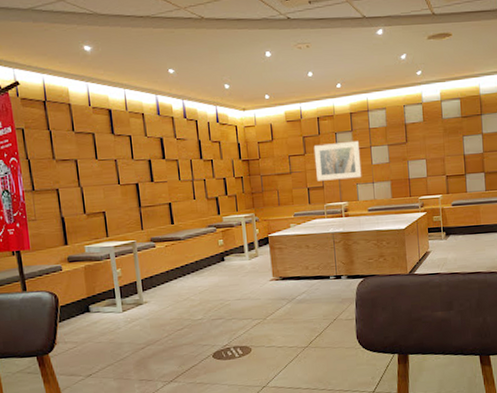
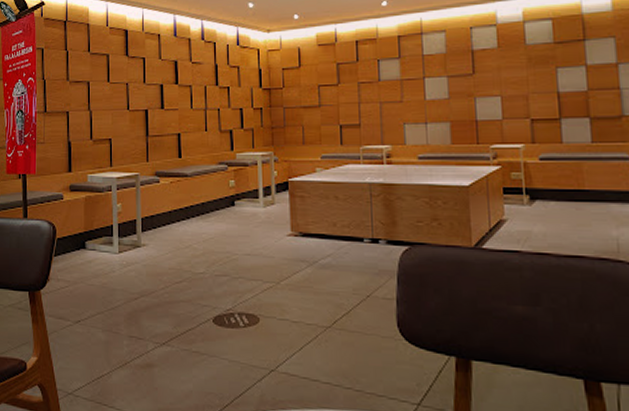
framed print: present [313,140,362,181] -> none [349,69,411,118]

